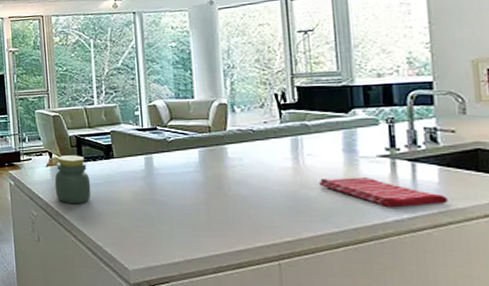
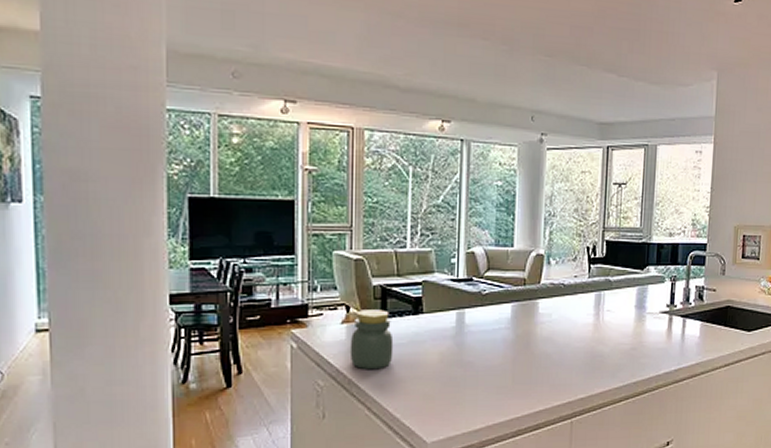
dish towel: present [318,177,448,207] -> none [612,333,703,360]

